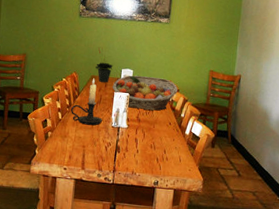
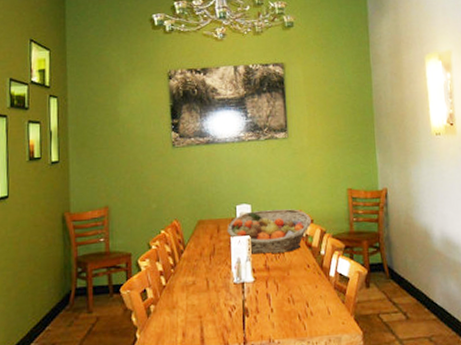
candle holder: present [70,78,103,126] -> none [176,224,221,287]
potted plant: present [95,47,113,83] -> none [202,182,225,227]

